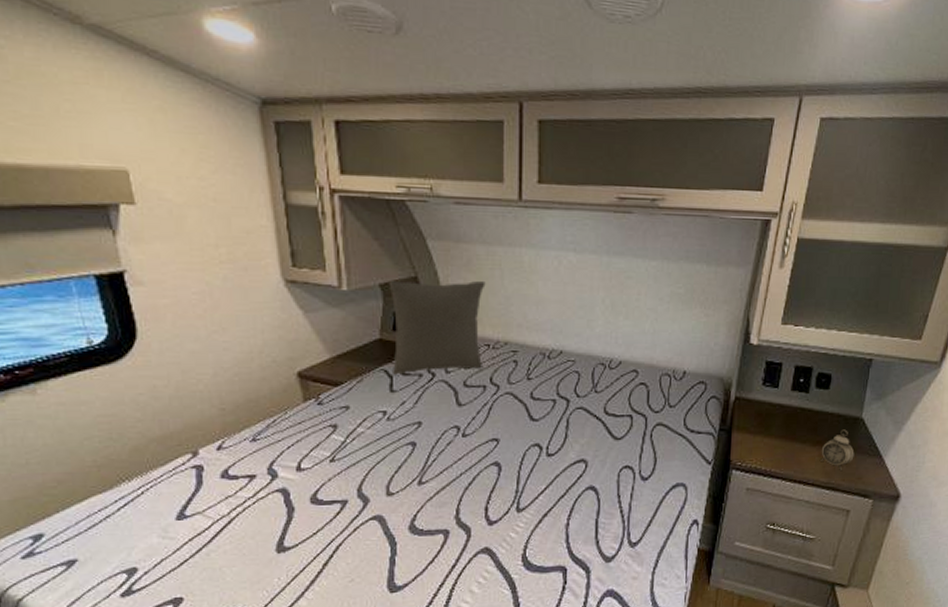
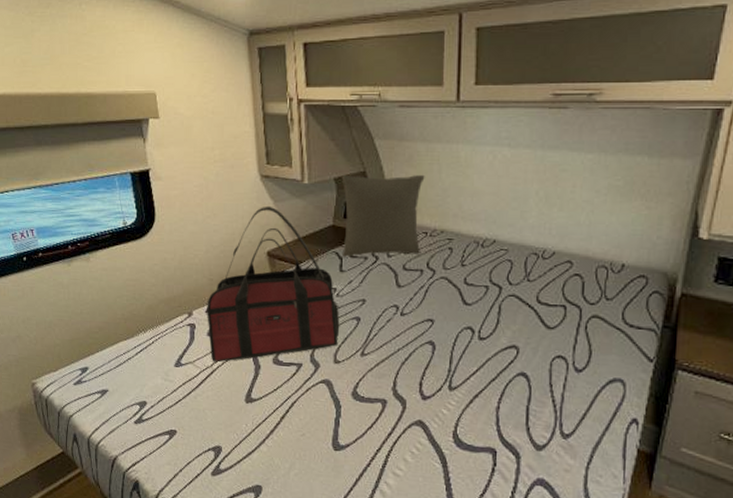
duffel bag: none [218,317,392,510] -> present [207,205,340,363]

